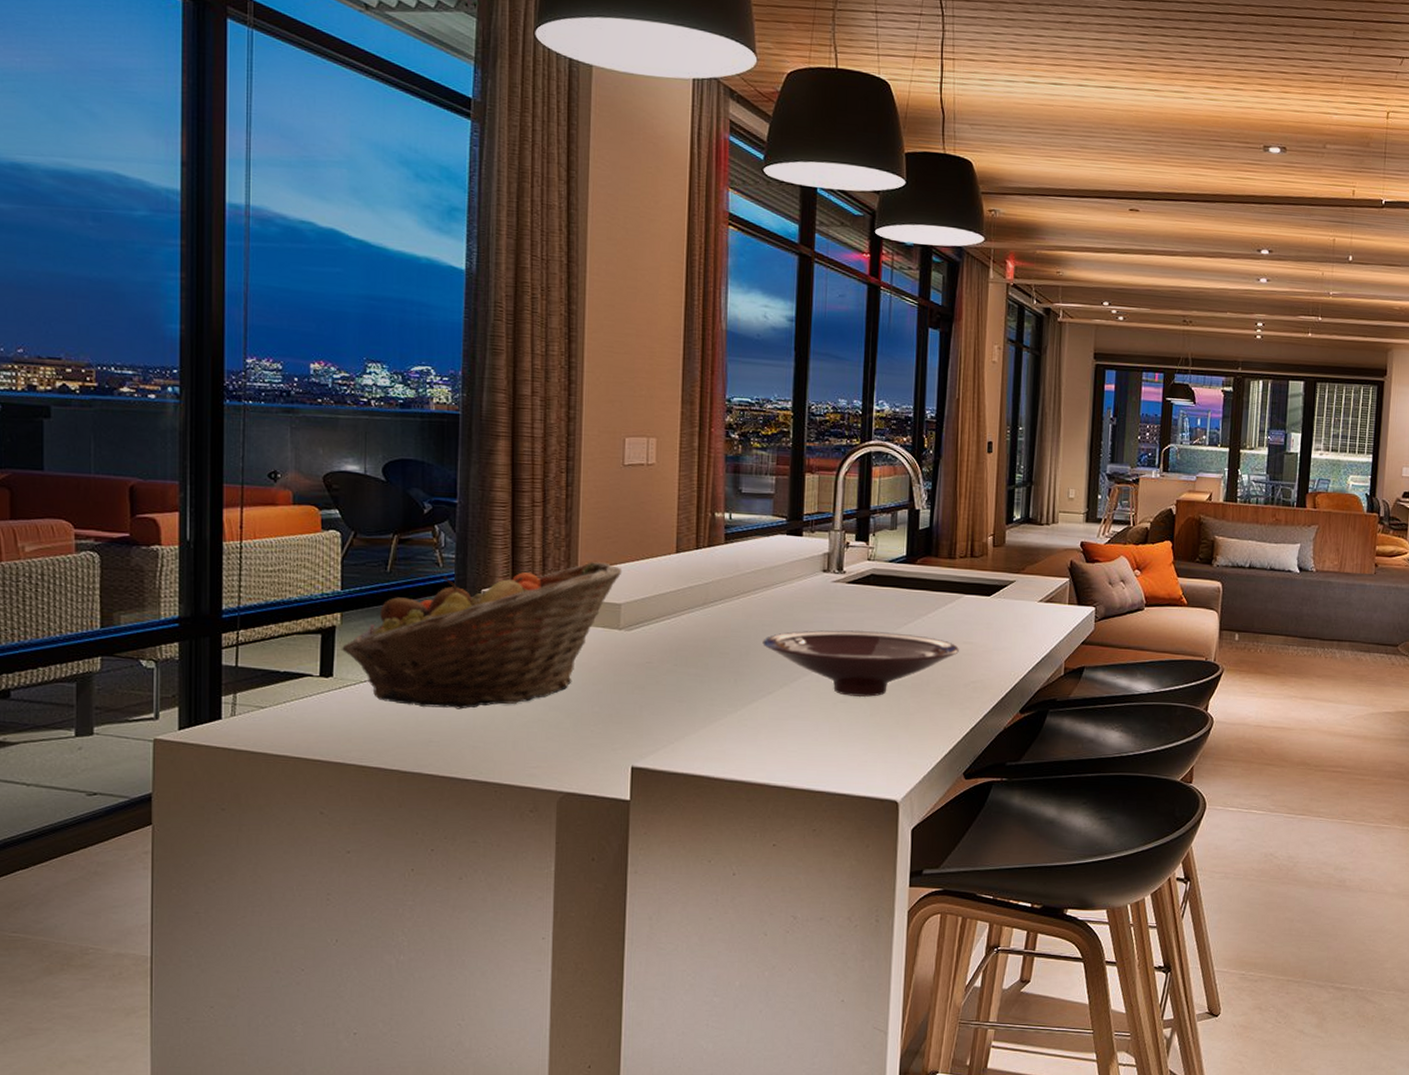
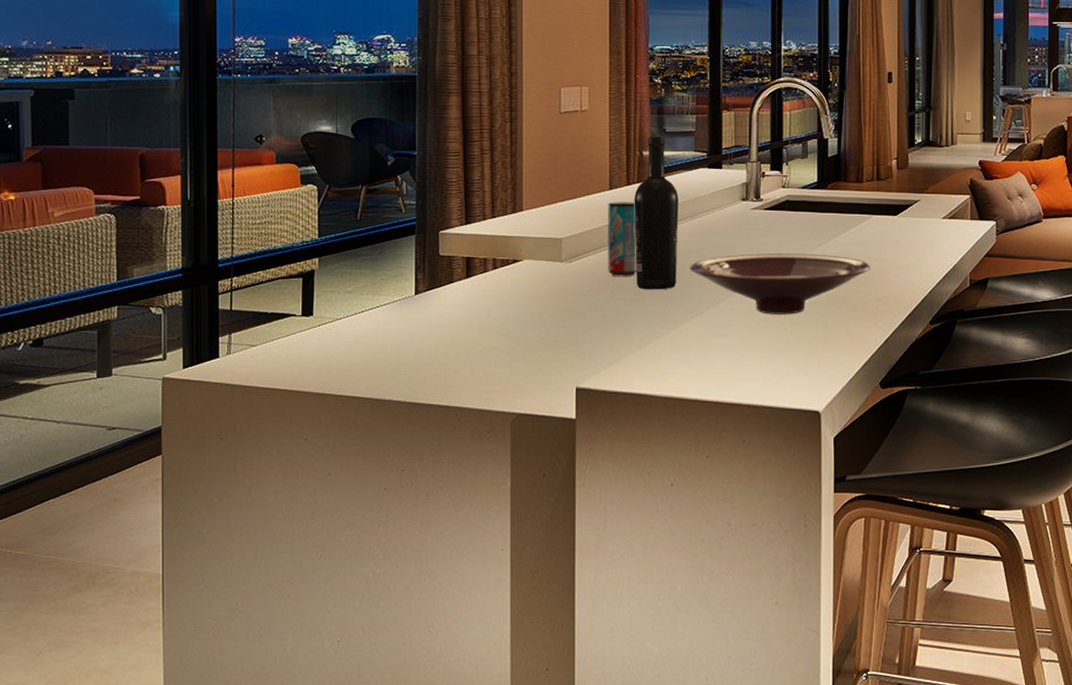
fruit basket: present [342,562,622,710] -> none [320,201,562,341]
beverage can: none [671,566,705,648] -> present [607,202,637,276]
wine bottle: none [702,496,753,665] -> present [634,136,678,290]

